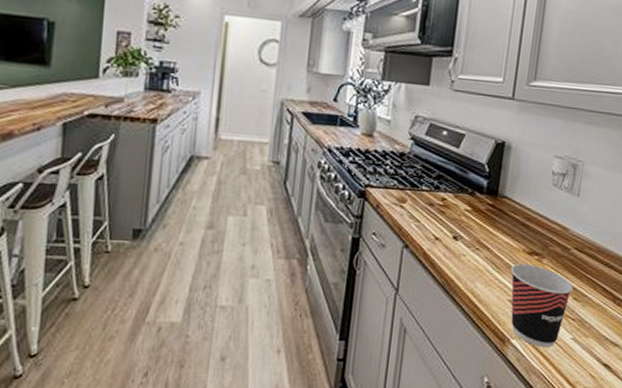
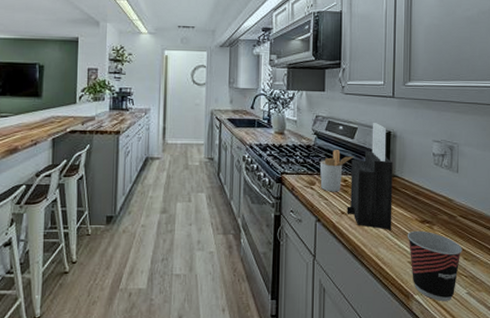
utensil holder: none [412,160,458,213] -> present [319,150,355,192]
knife block: none [441,129,504,262] -> present [347,123,393,230]

